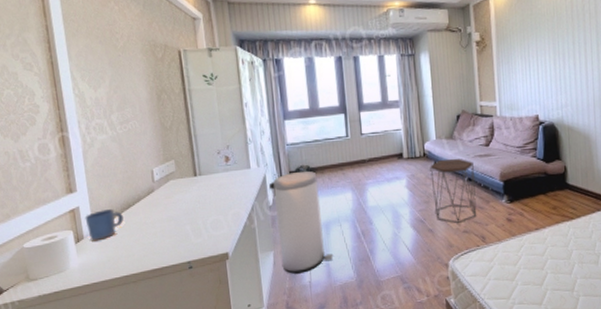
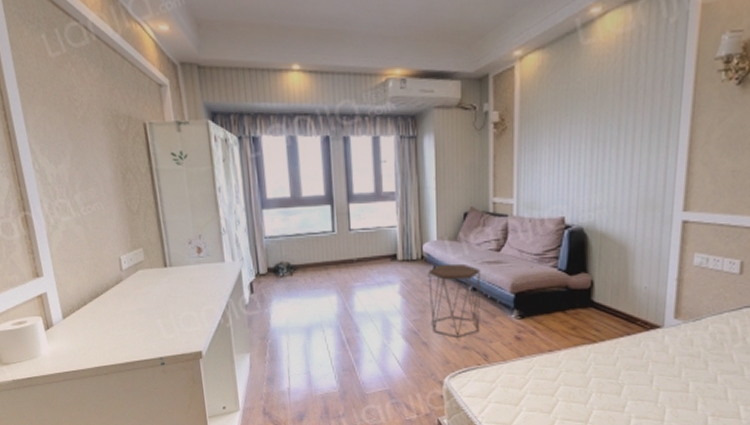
mug: present [85,209,124,241] -> none [53,297,93,329]
pedal bin: present [268,170,334,274] -> none [244,268,315,379]

